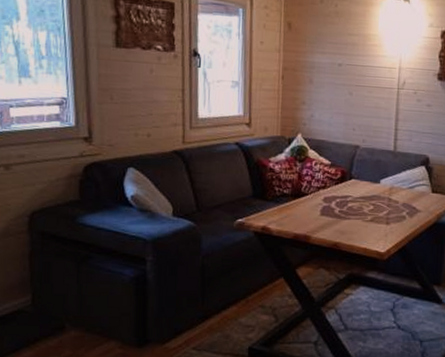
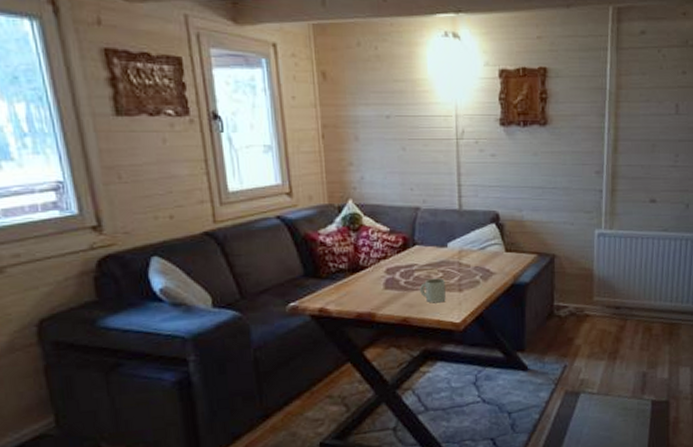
mug: none [352,210,375,233] -> present [420,278,446,303]

